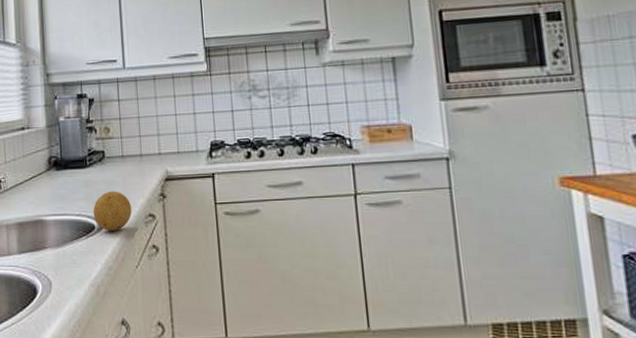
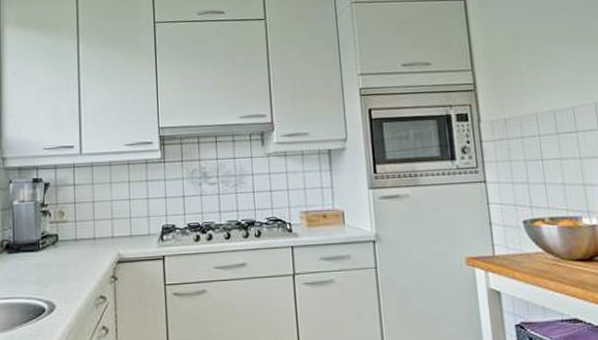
fruit: present [93,190,132,231] -> none [44,273,84,313]

